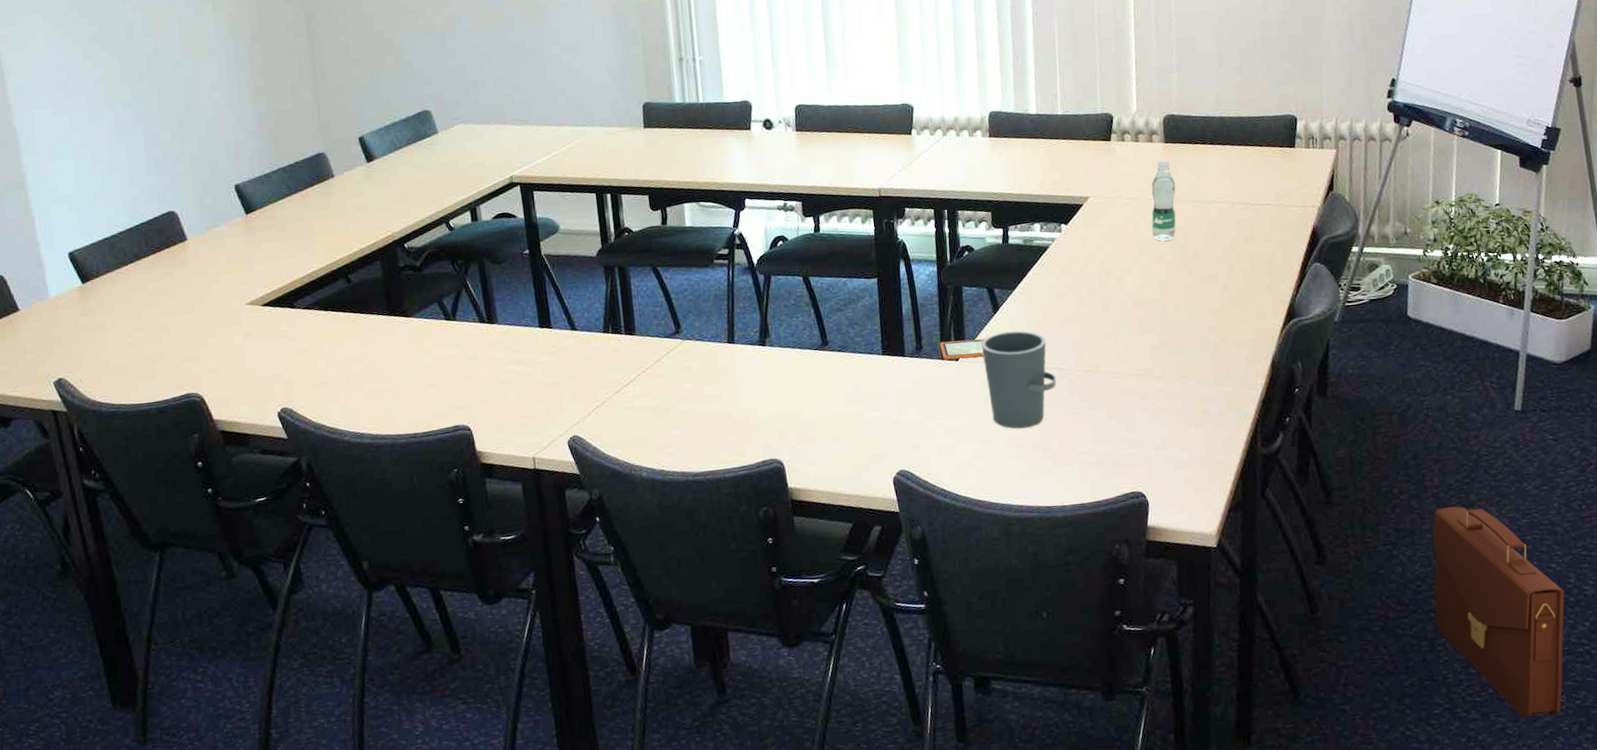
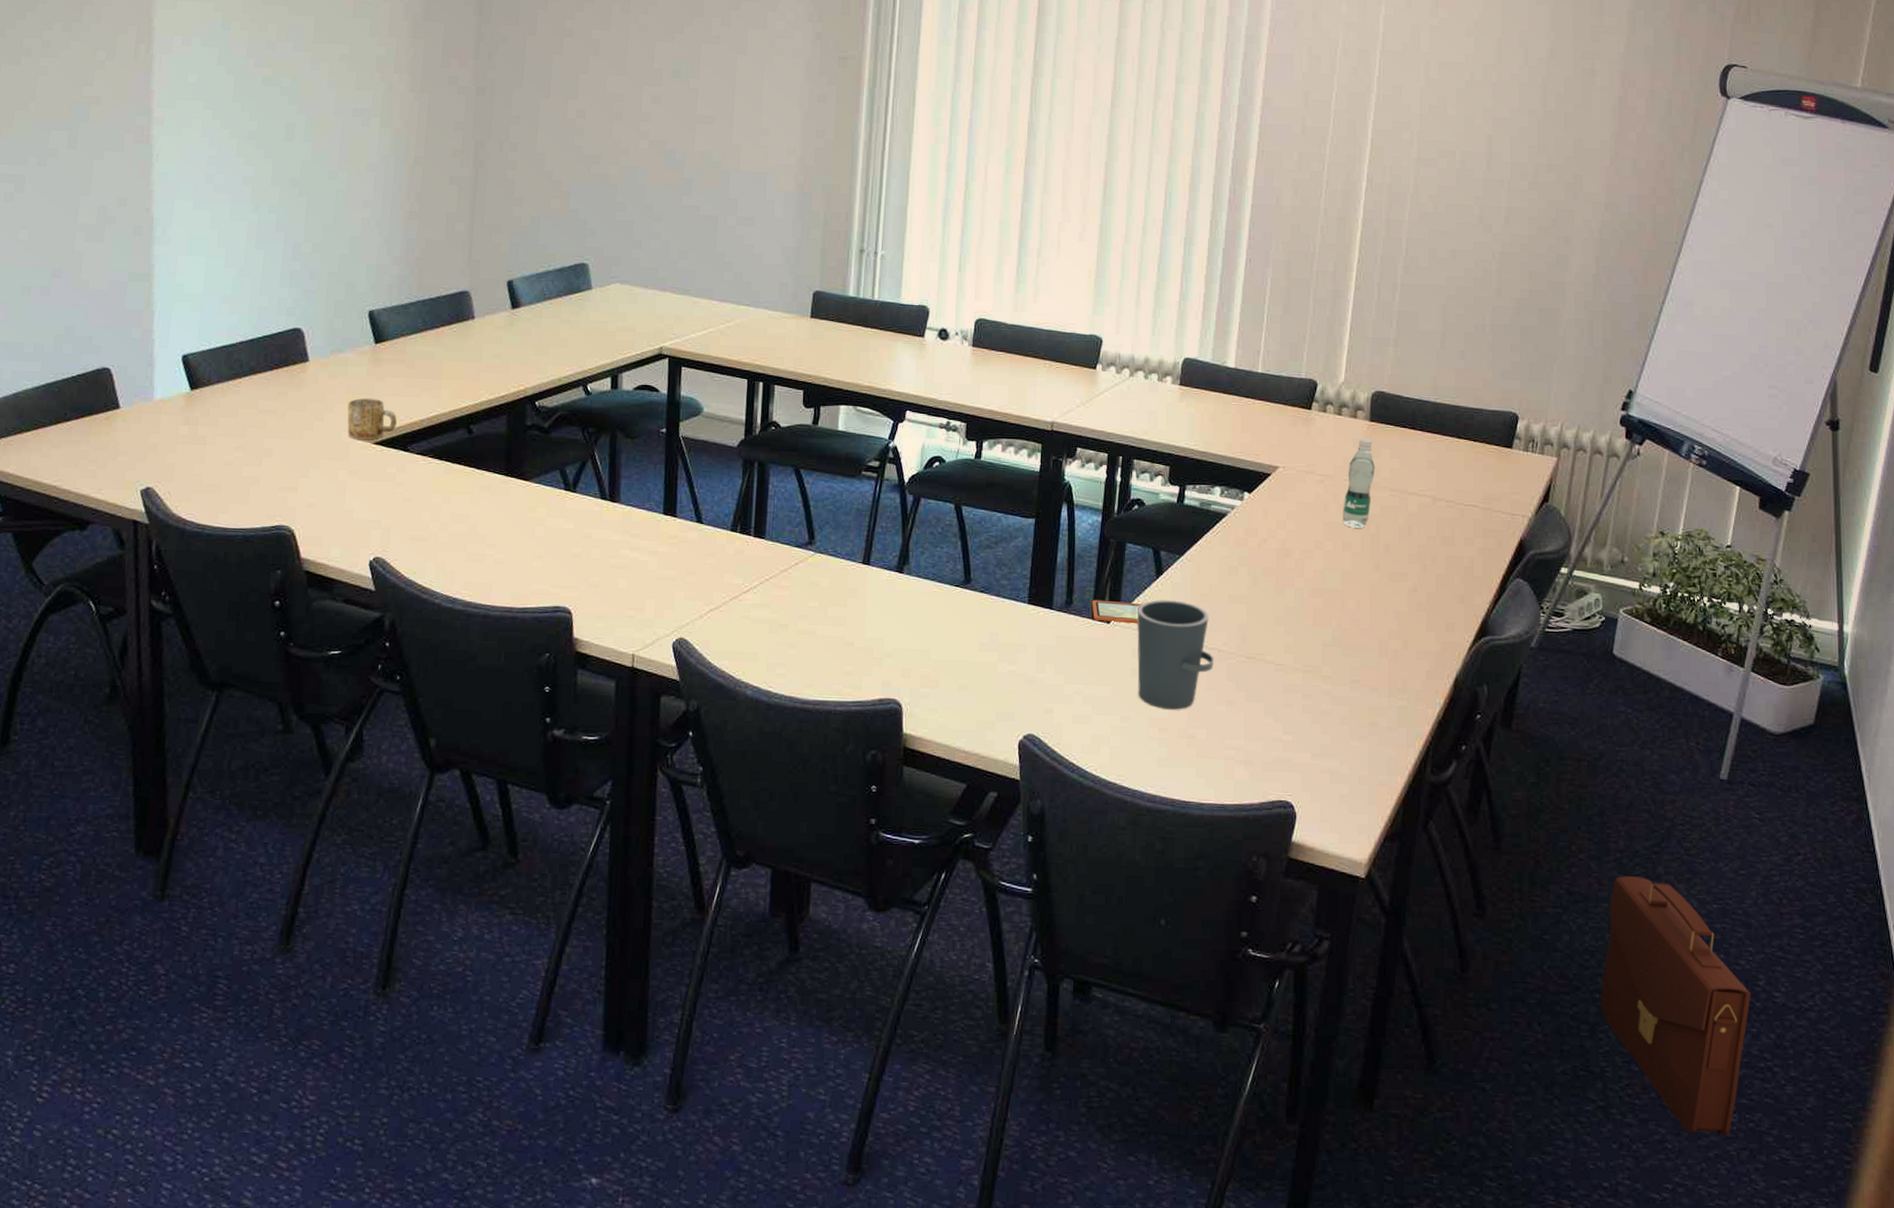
mug: none [231,264,280,305] -> present [347,397,397,440]

